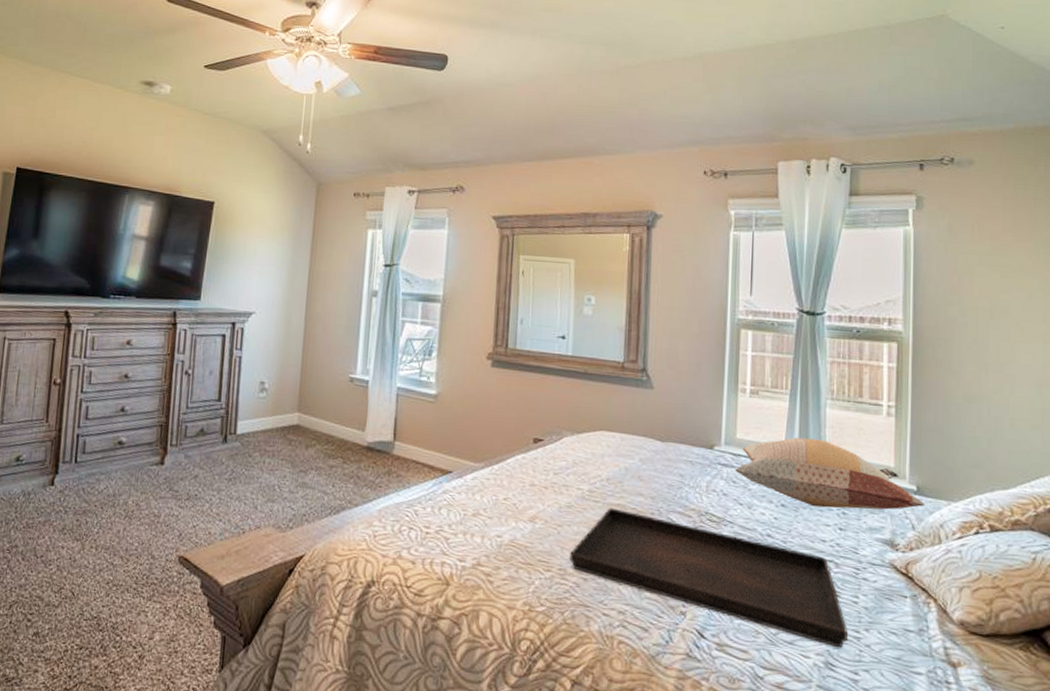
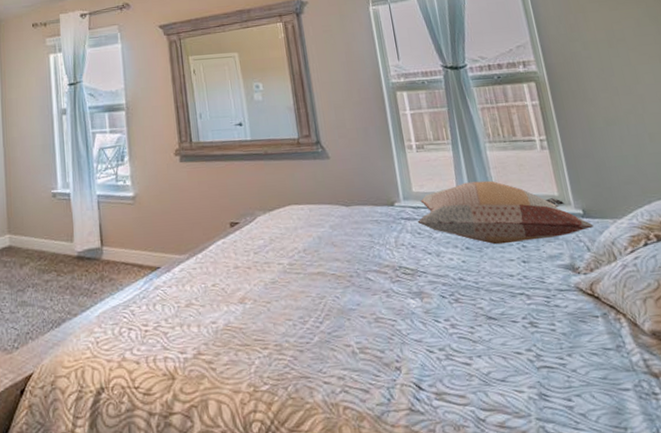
serving tray: present [570,507,847,648] -> none [282,276,554,378]

